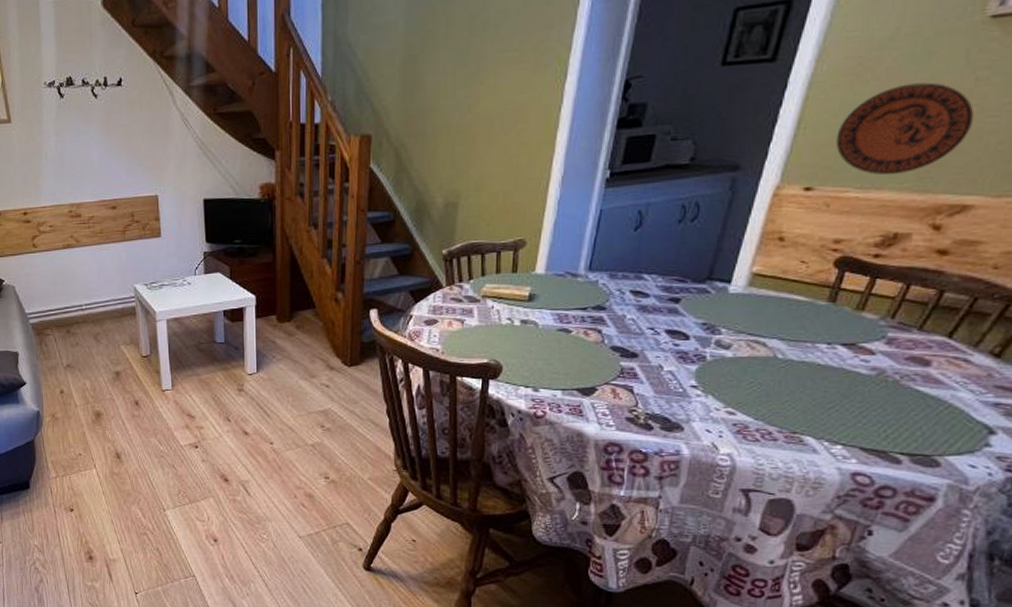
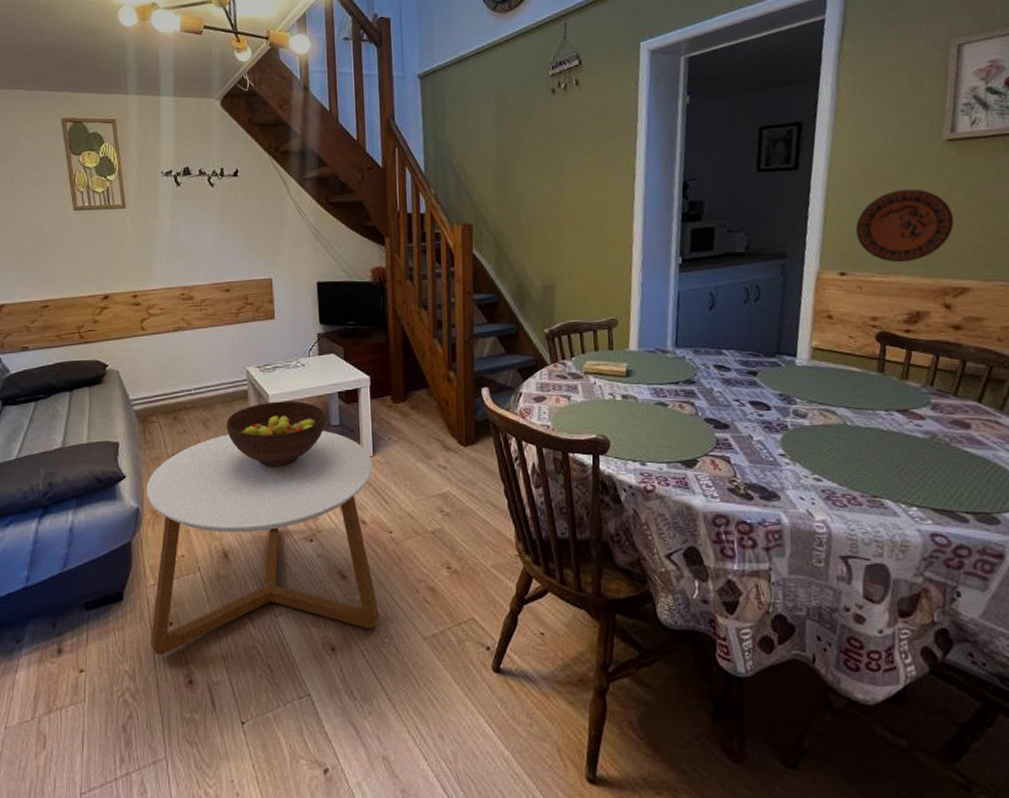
coffee table: none [45,346,259,536] -> present [146,430,380,656]
fruit bowl: none [116,318,211,380] -> present [226,400,326,467]

